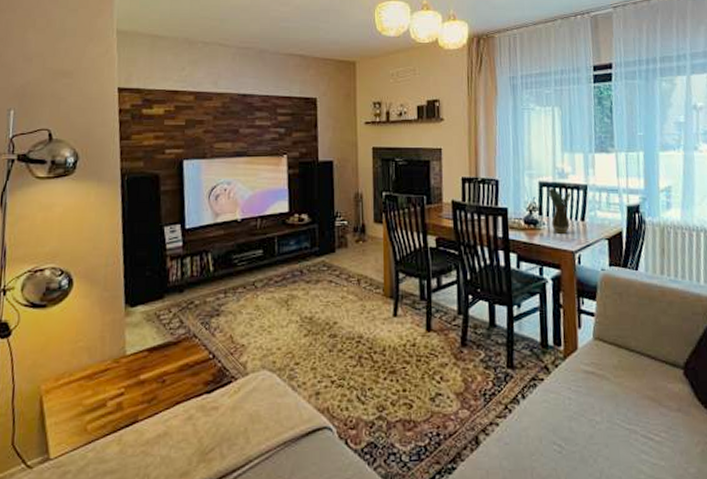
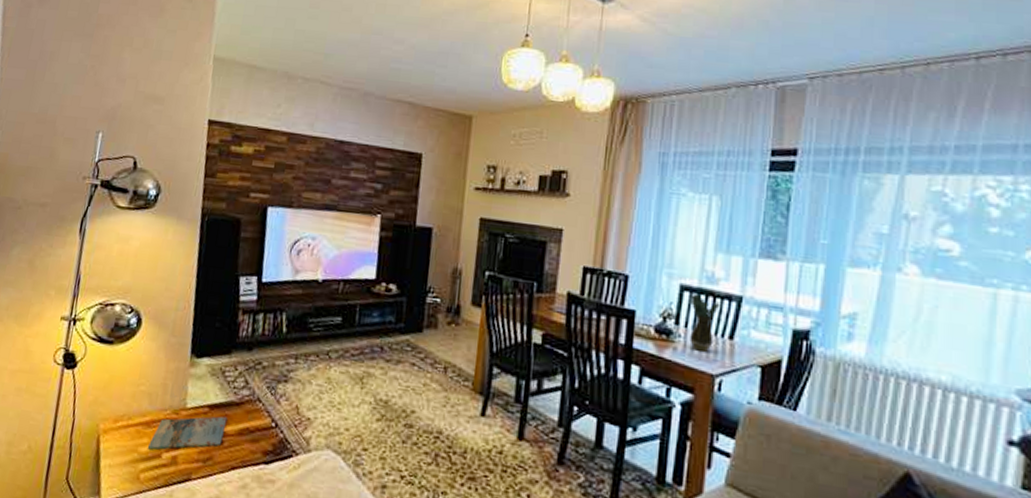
magazine: none [92,356,167,401] -> present [148,416,228,450]

